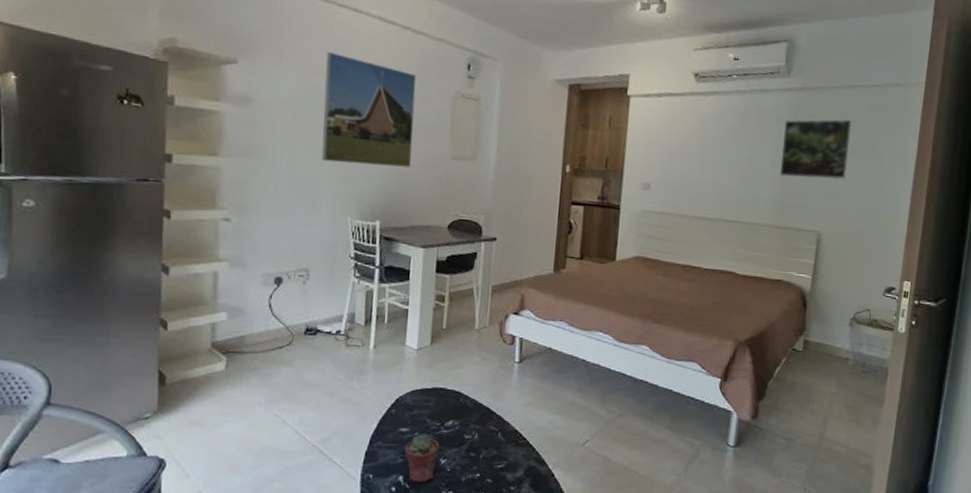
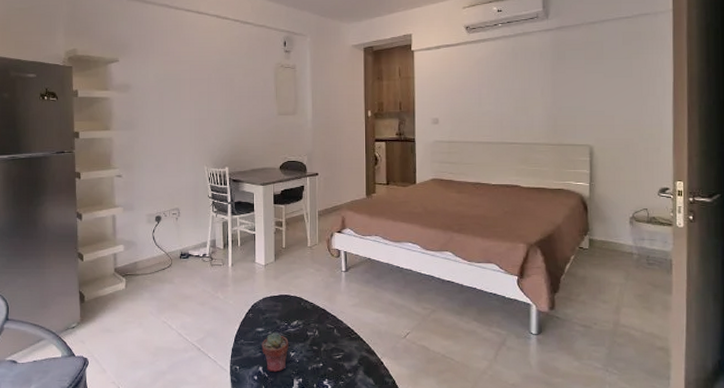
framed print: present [321,51,417,168] -> none [180,45,248,126]
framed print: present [779,119,851,180] -> none [548,48,610,102]

